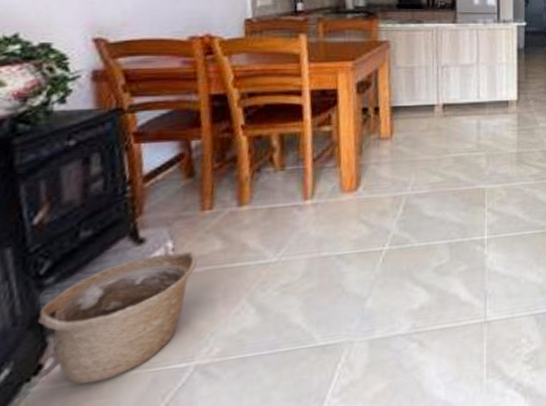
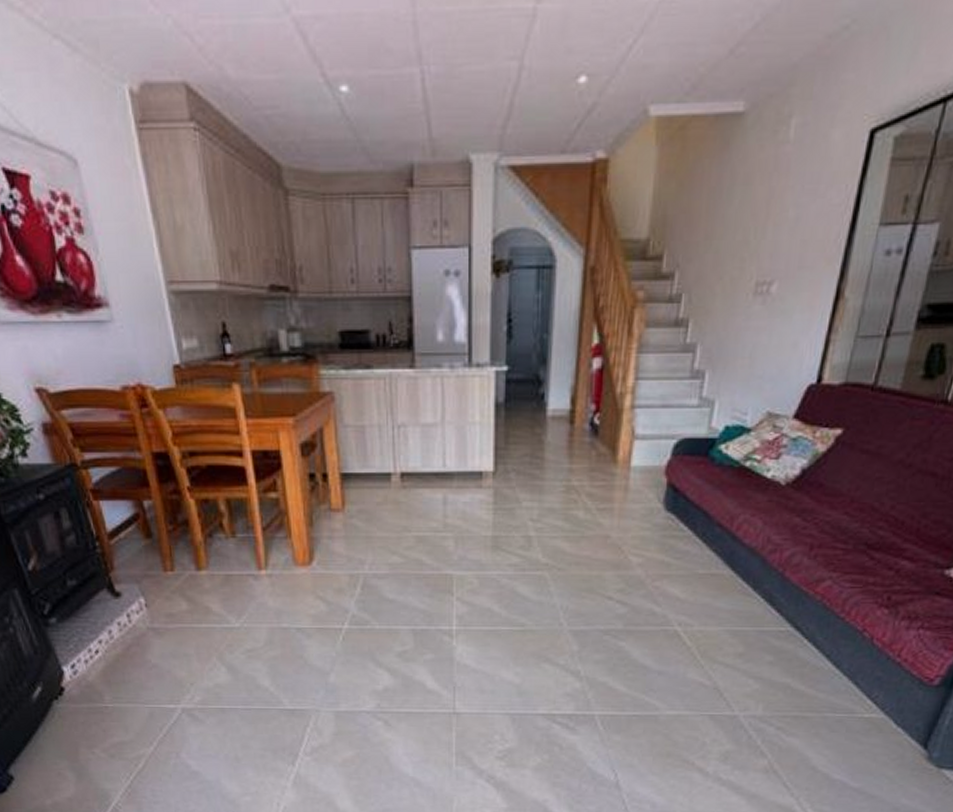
basket: present [38,251,197,385] -> none [51,607,169,709]

